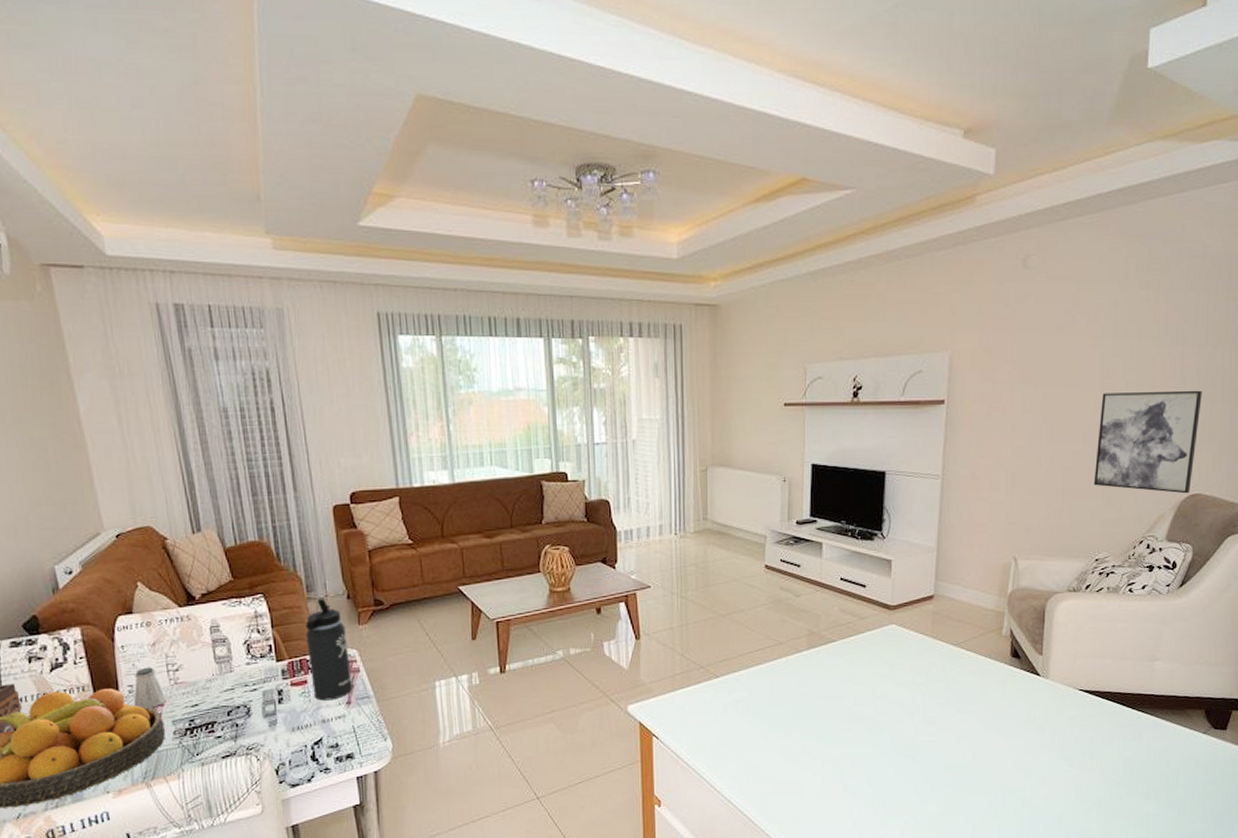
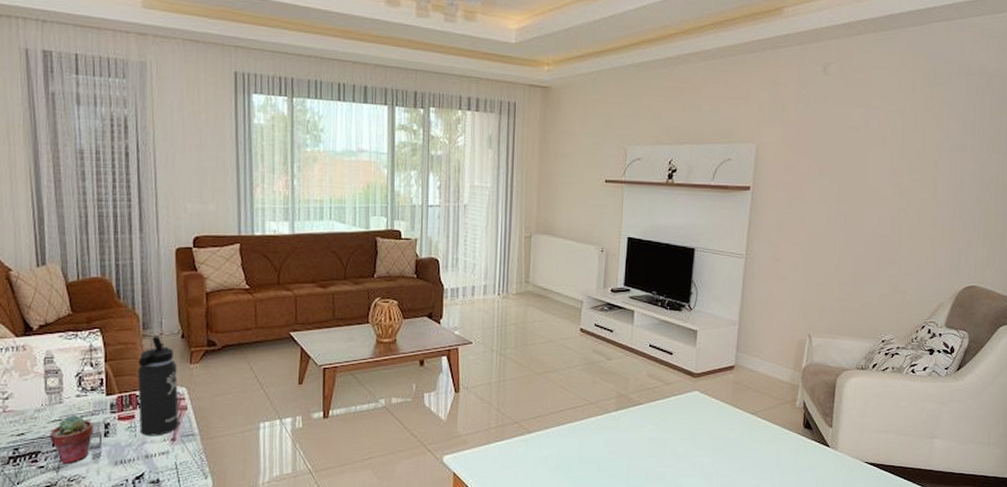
potted succulent: none [224,684,267,734] -> present [50,415,93,465]
wall art: present [1093,390,1202,494] -> none [881,190,978,285]

